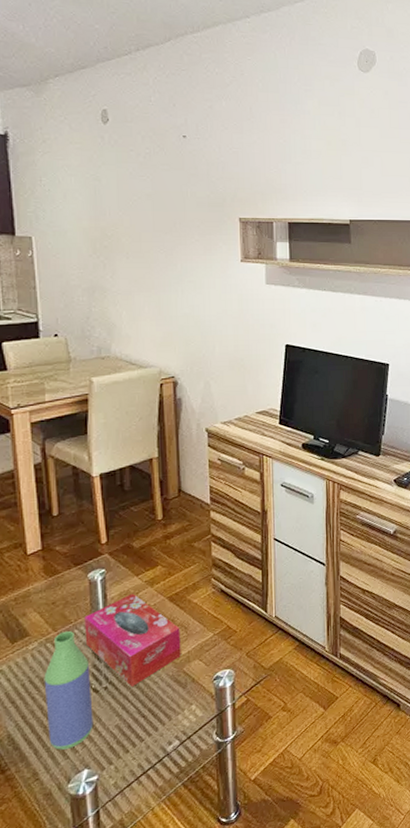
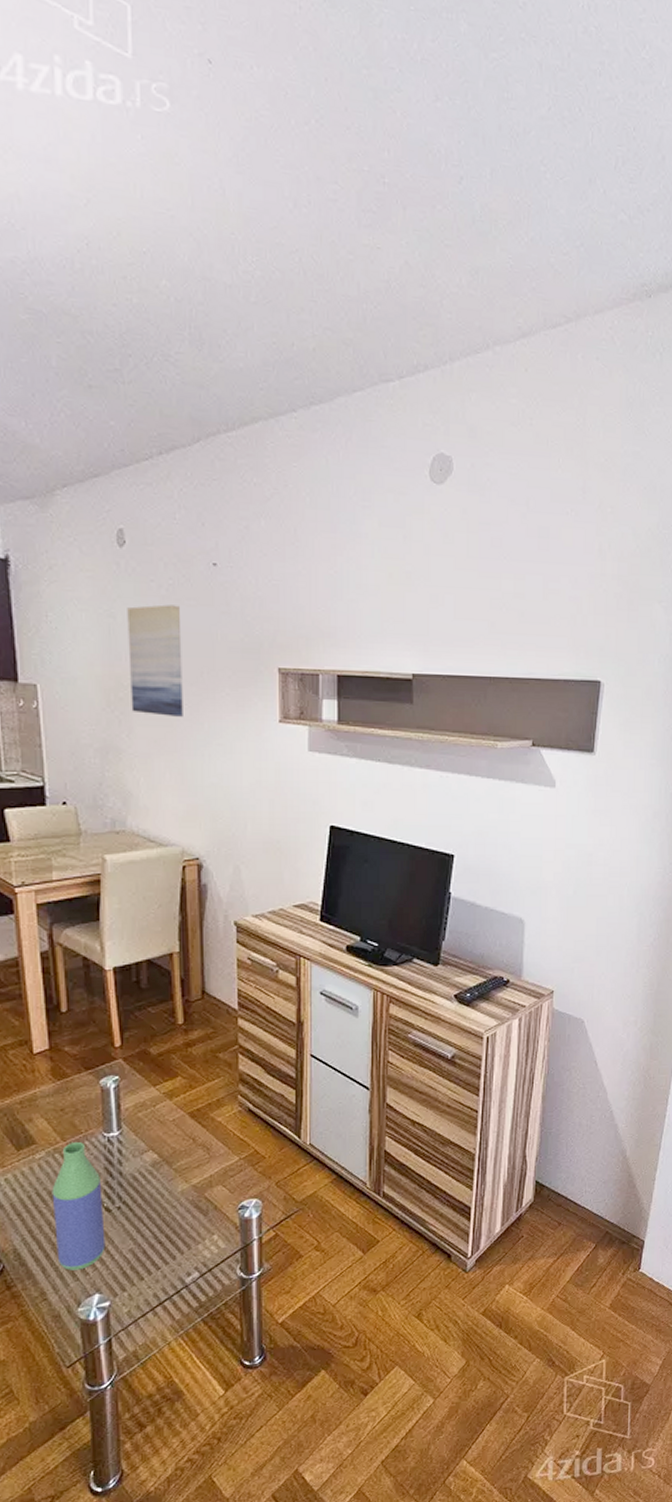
tissue box: present [84,593,181,687] -> none [96,1105,202,1209]
wall art: none [110,169,159,260] -> present [127,604,183,717]

